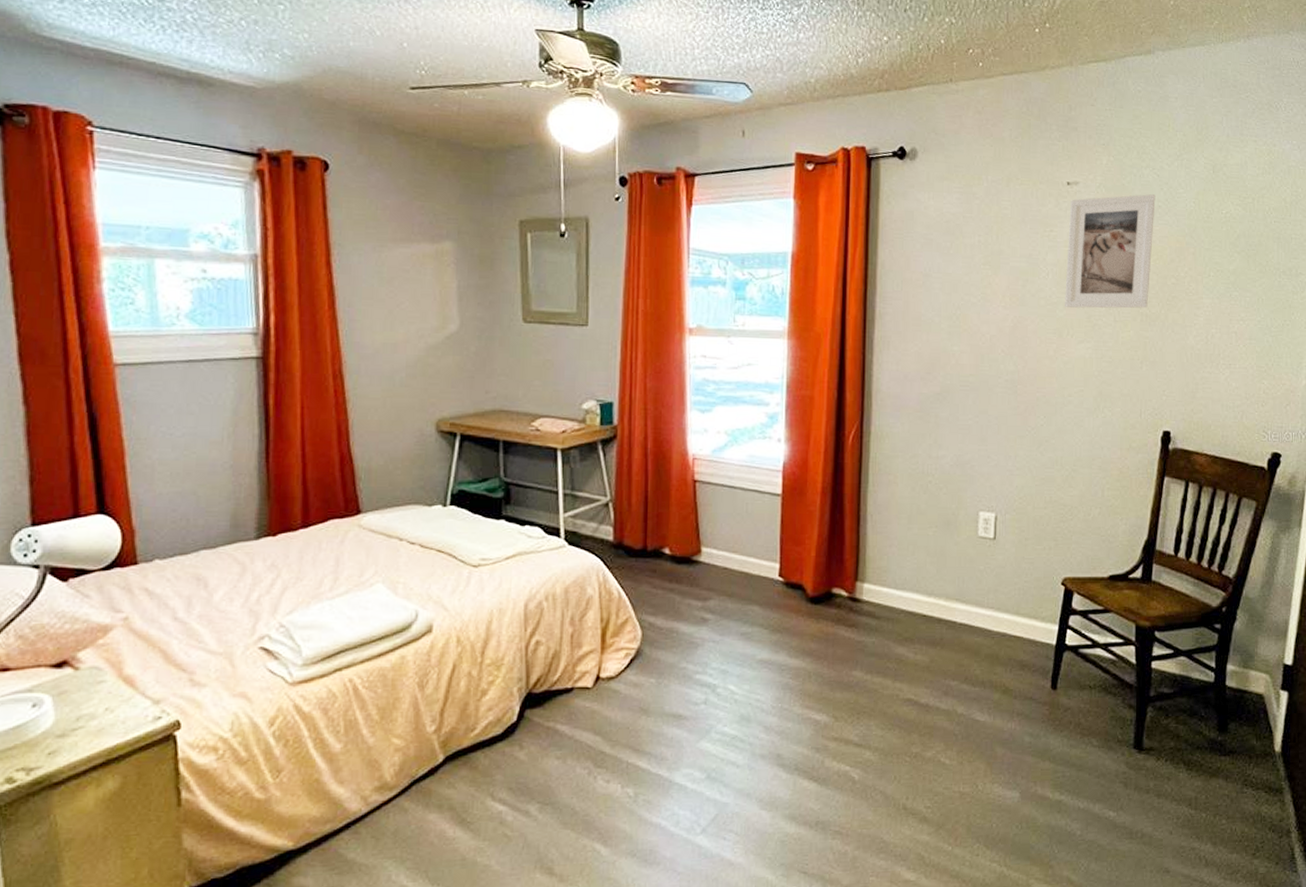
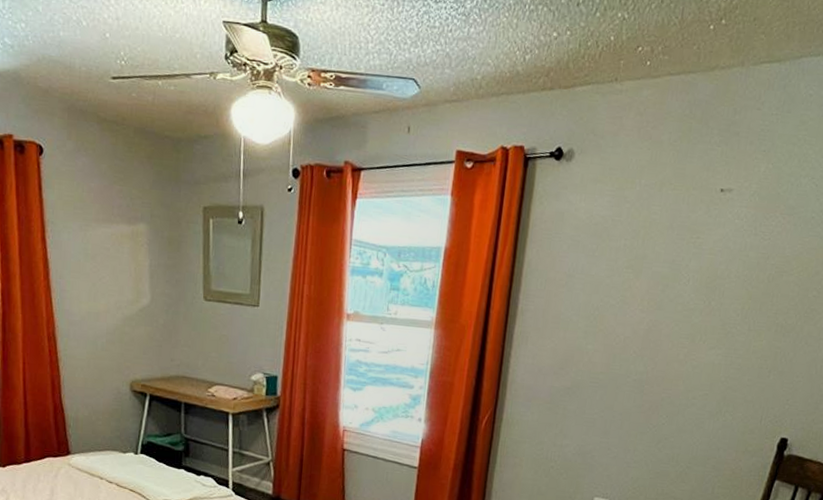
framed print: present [1065,194,1156,309] -> none [701,204,811,319]

